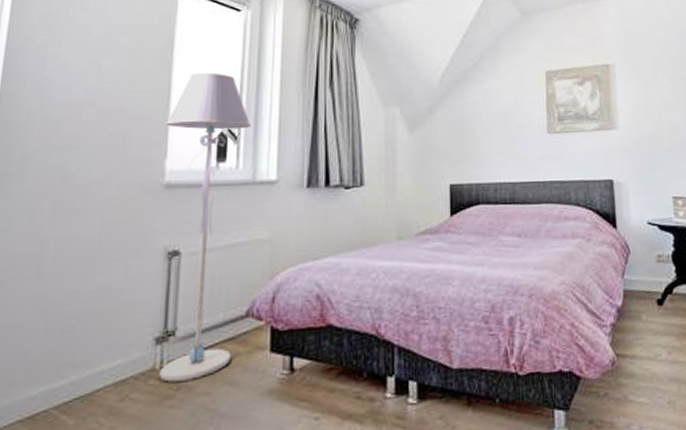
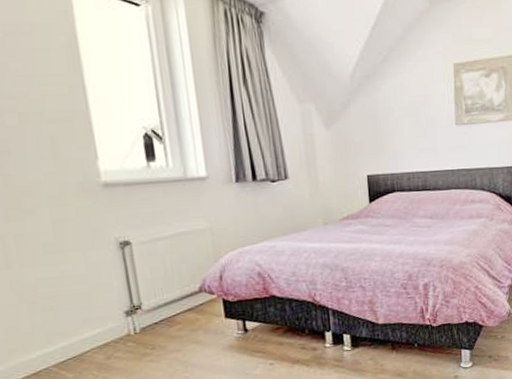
floor lamp: present [159,72,252,382] -> none [89,73,193,344]

